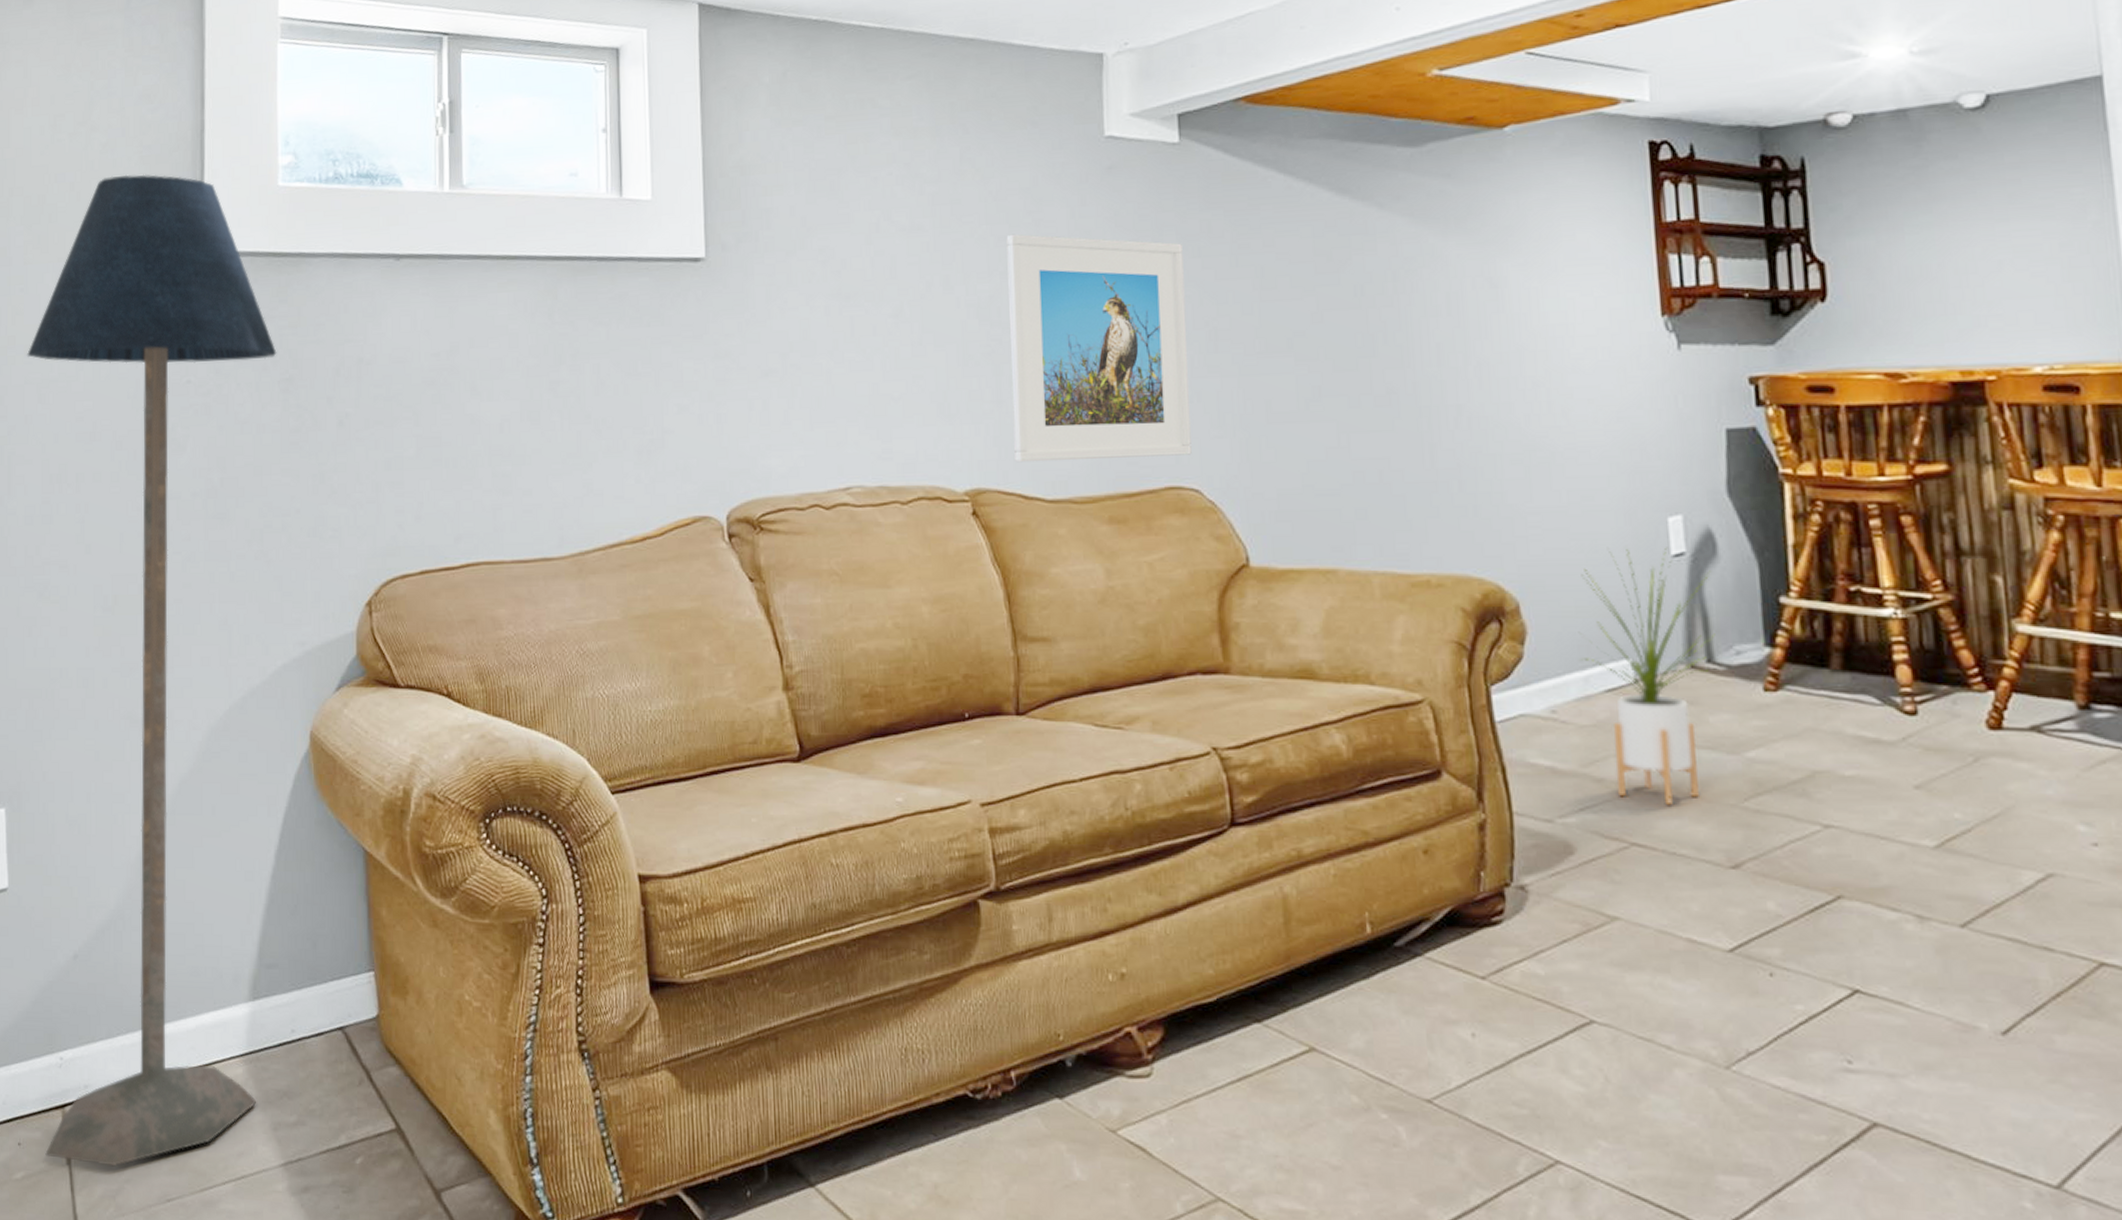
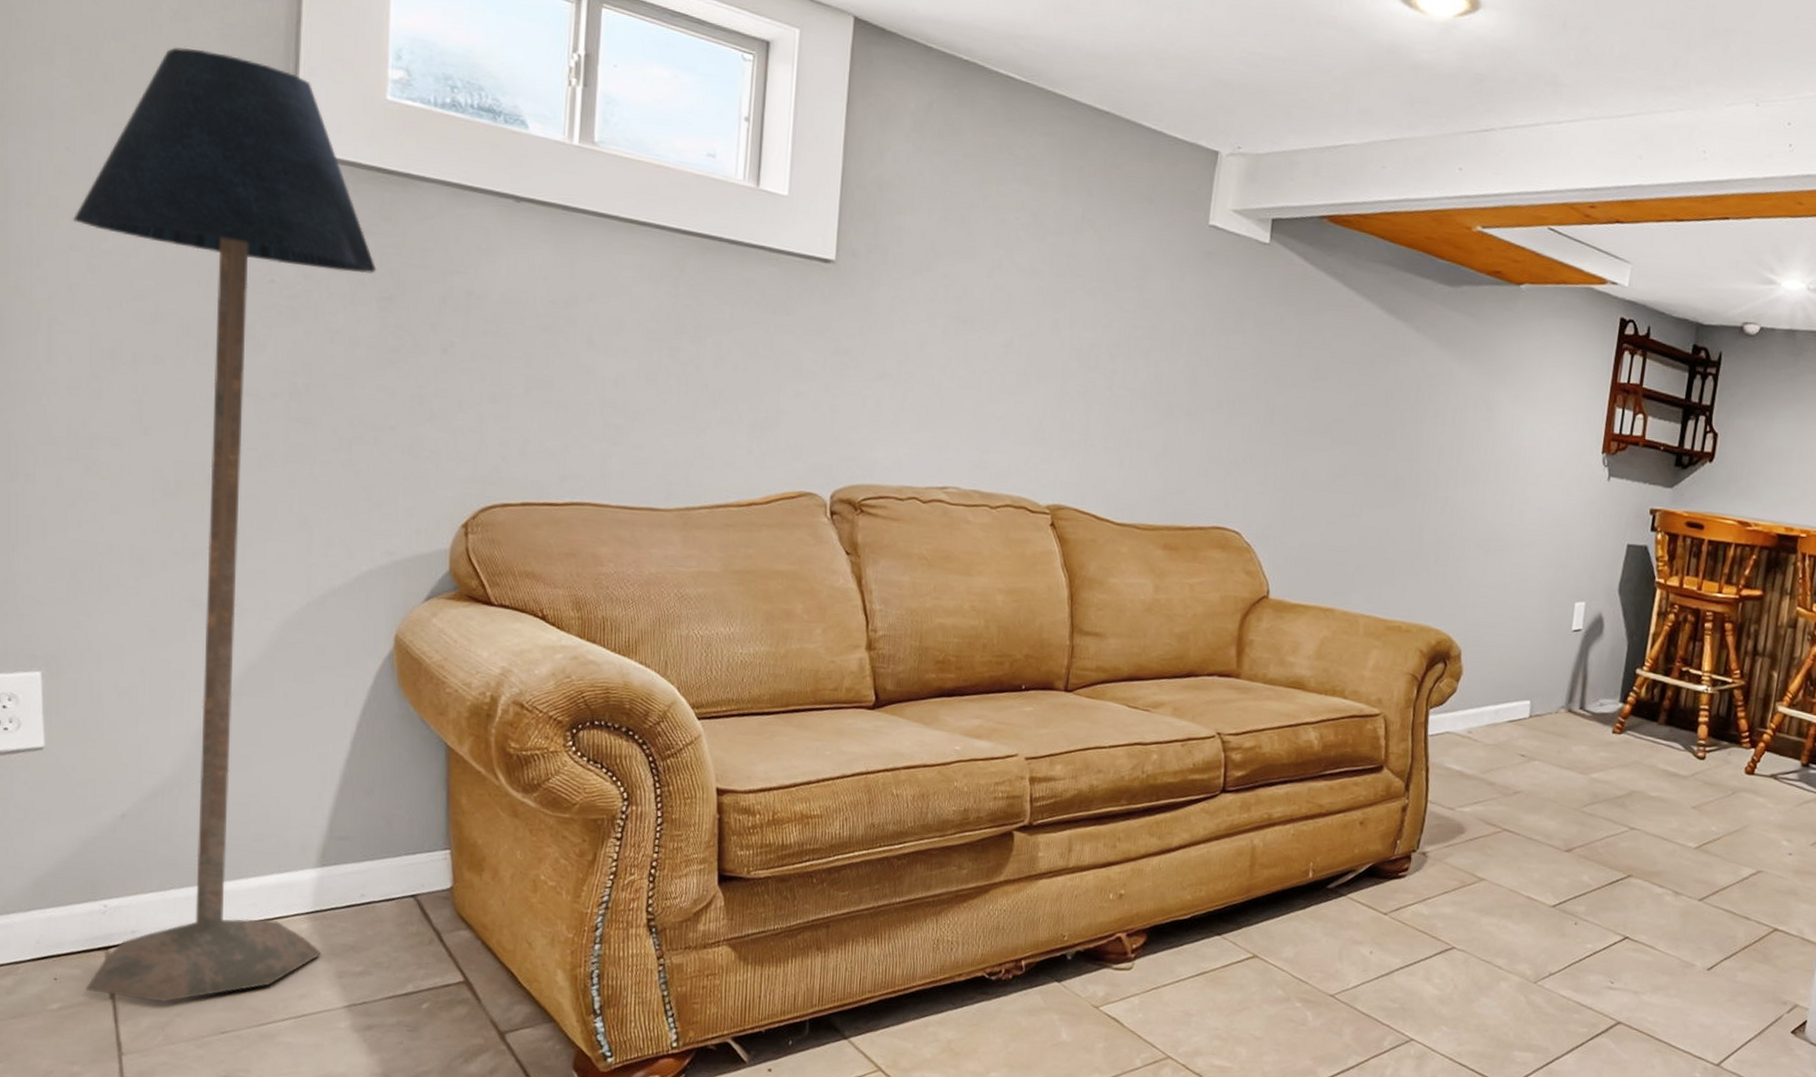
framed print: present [1006,233,1192,463] -> none [1093,293,1258,504]
house plant: present [1578,547,1716,805] -> none [1495,622,1596,805]

